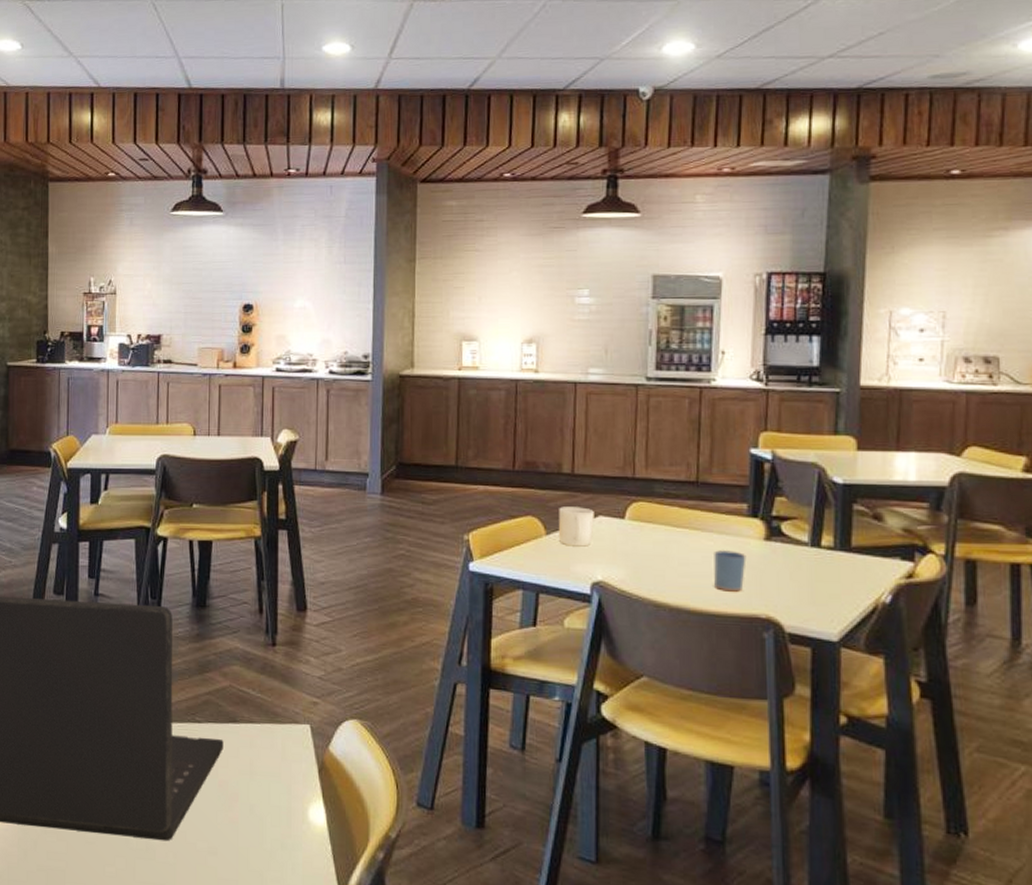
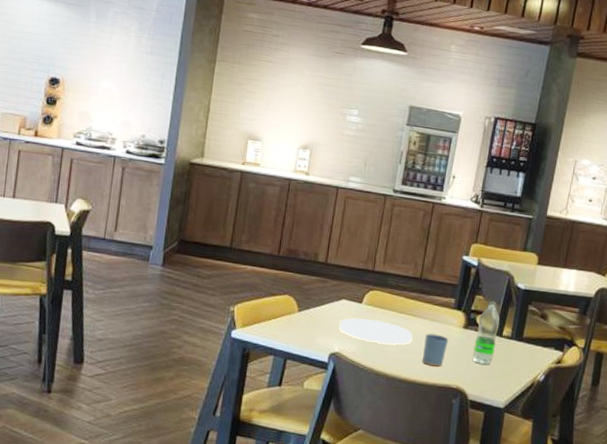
mug: present [558,507,594,547] -> none [308,289,339,324]
plate: none [599,537,696,567] -> present [339,318,412,345]
bottle: none [782,502,815,587] -> present [472,301,500,366]

